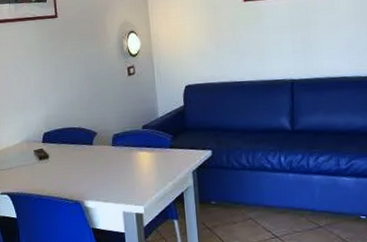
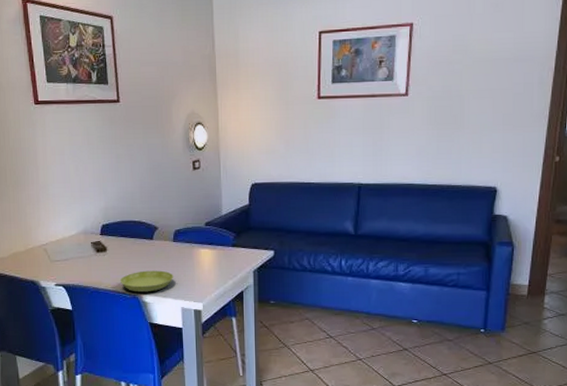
saucer: none [62,175,114,198] -> present [119,270,173,292]

